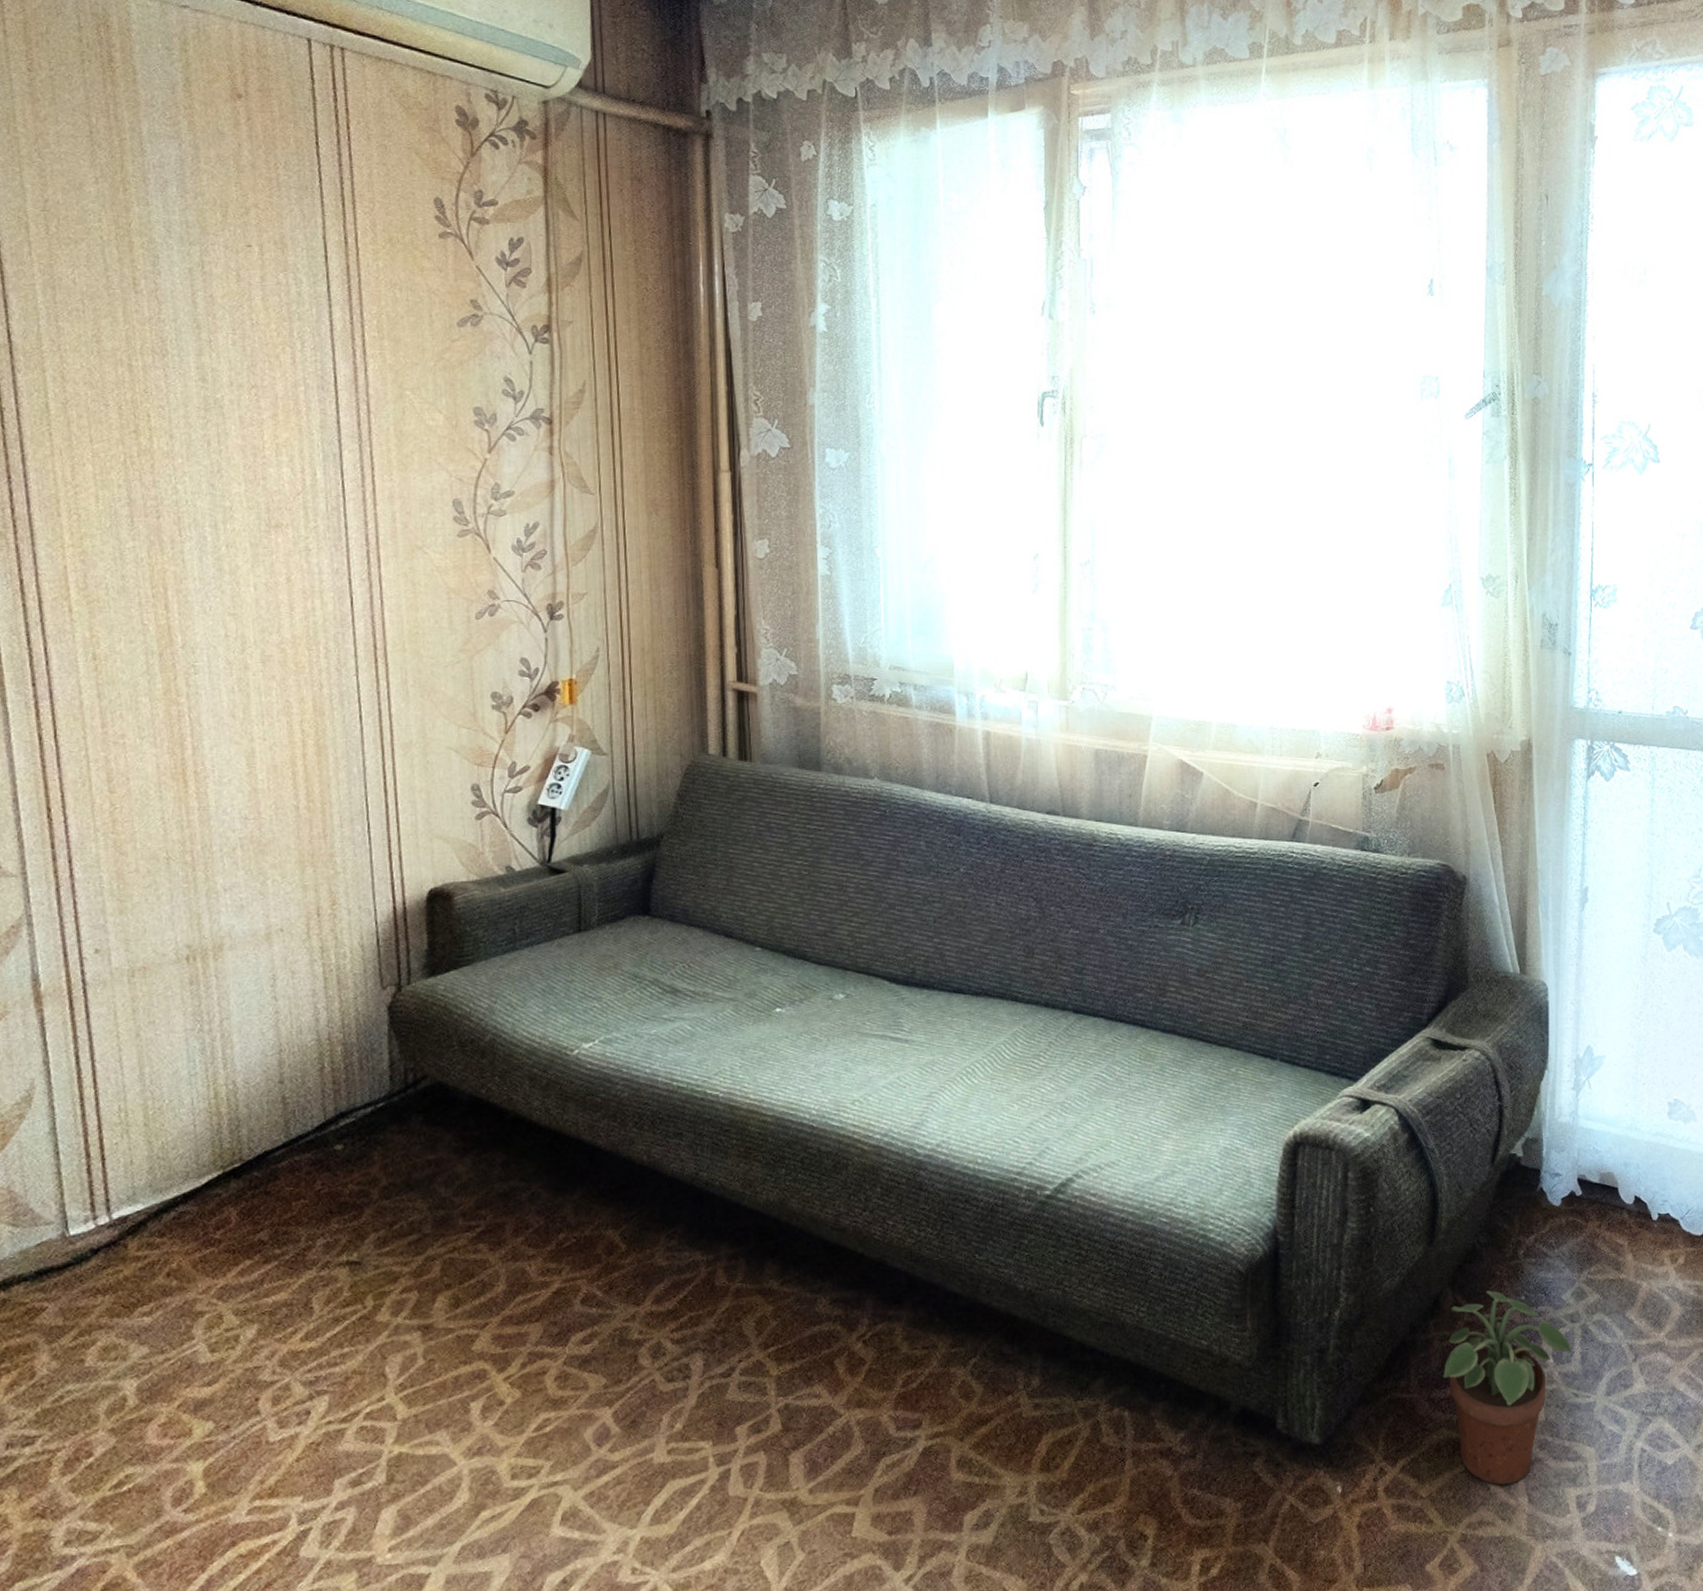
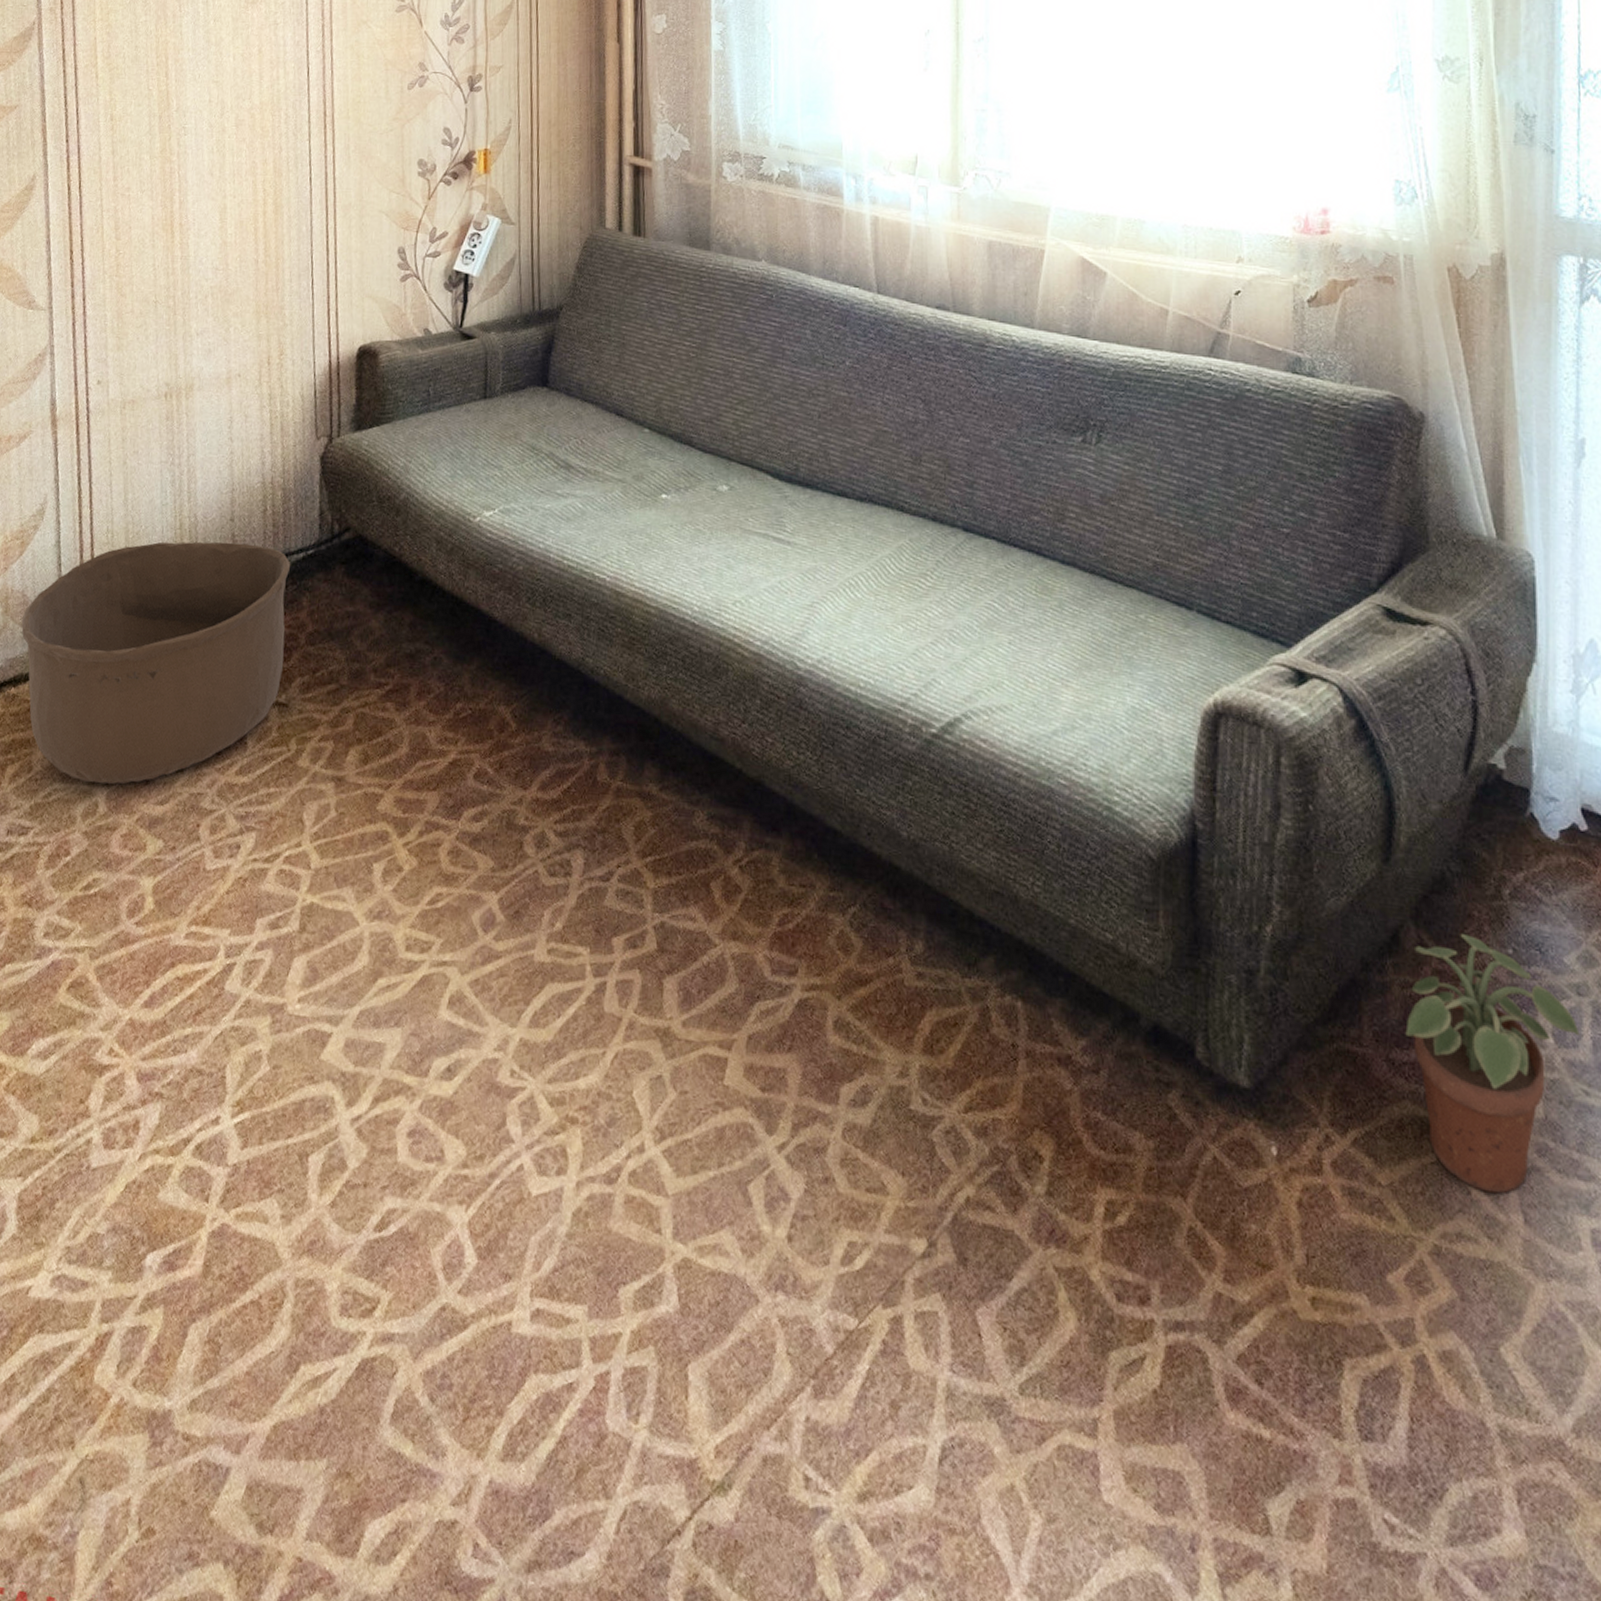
basket: none [8,1104,358,1378] -> present [21,541,291,784]

